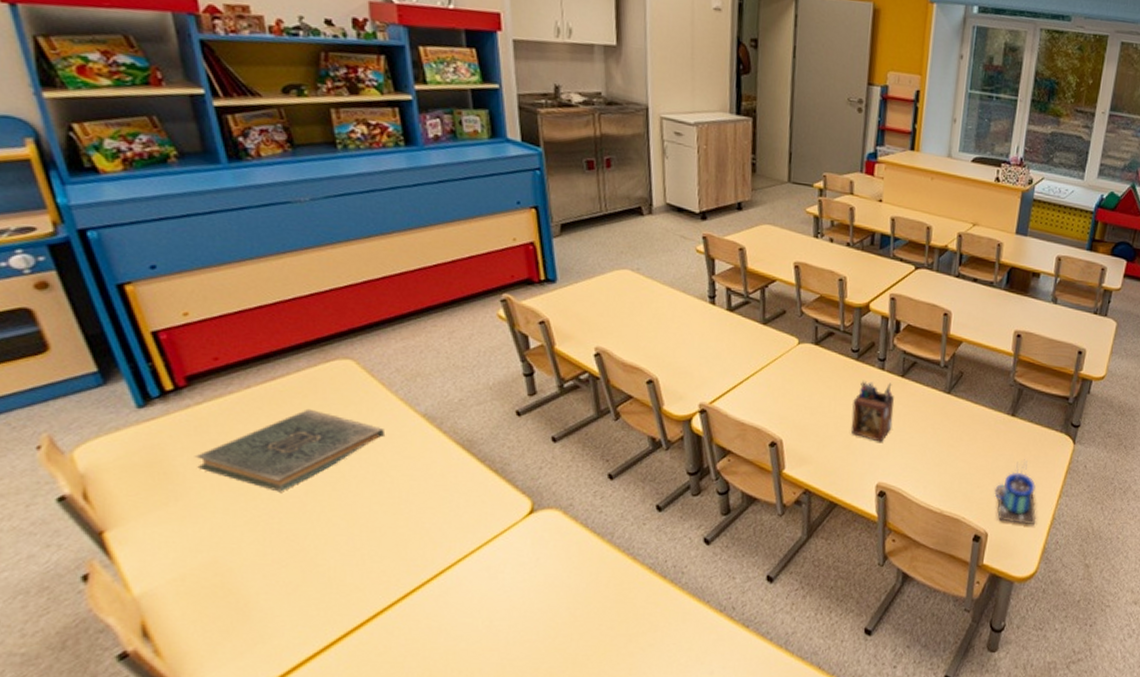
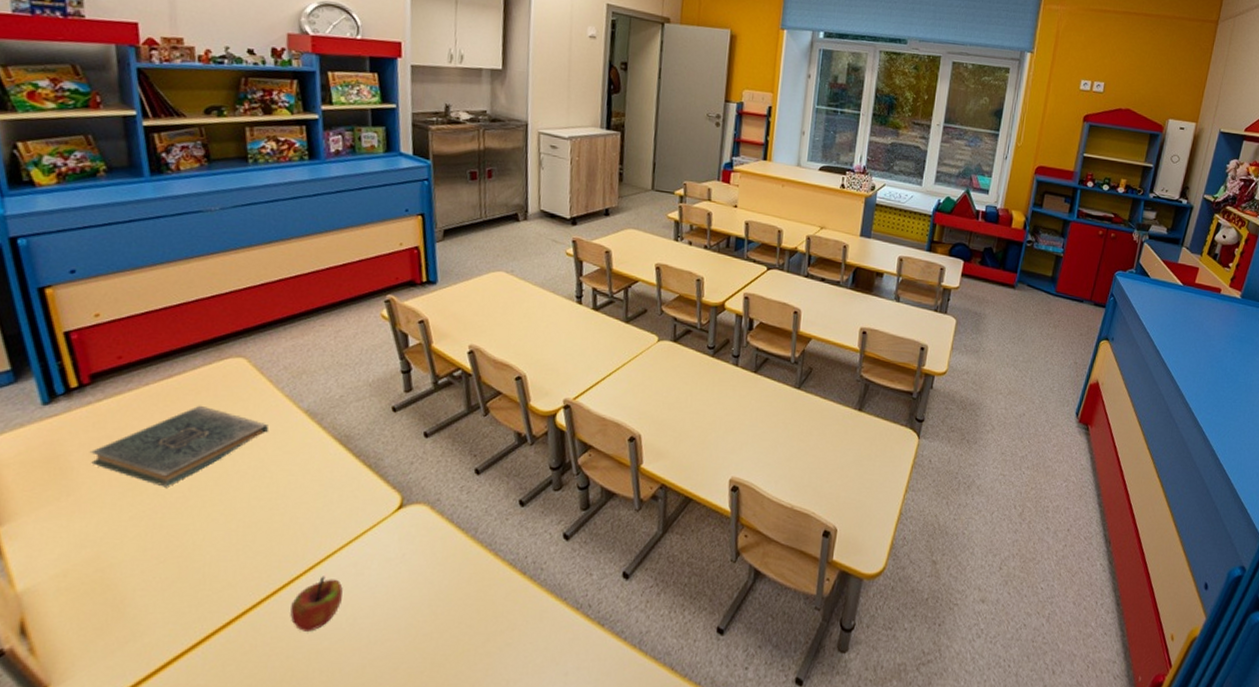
apple: none [423,579,476,633] -> present [290,576,343,631]
desk organizer: present [850,381,895,442] -> none [706,377,748,437]
mug: present [994,459,1037,525] -> none [843,454,884,521]

